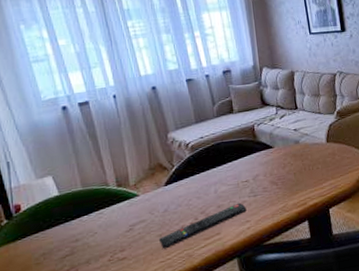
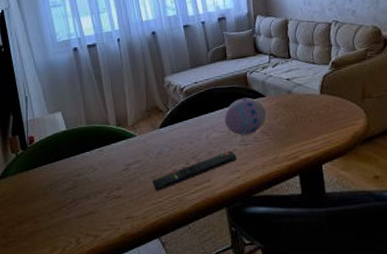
decorative egg: none [232,149,275,188] -> present [224,97,267,136]

